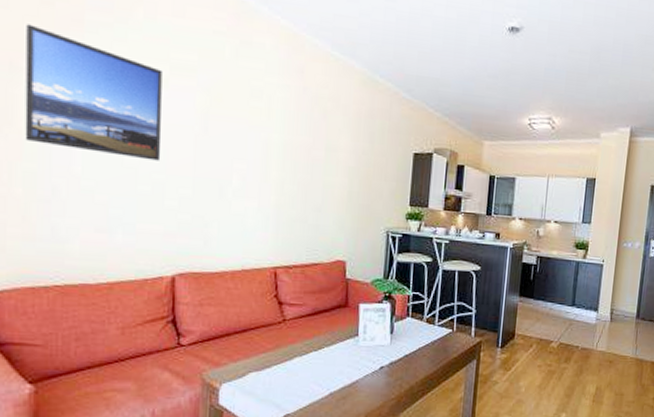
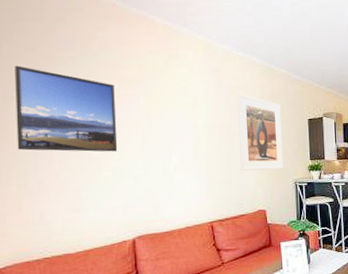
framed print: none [320,106,380,212] -> present [237,93,284,171]

